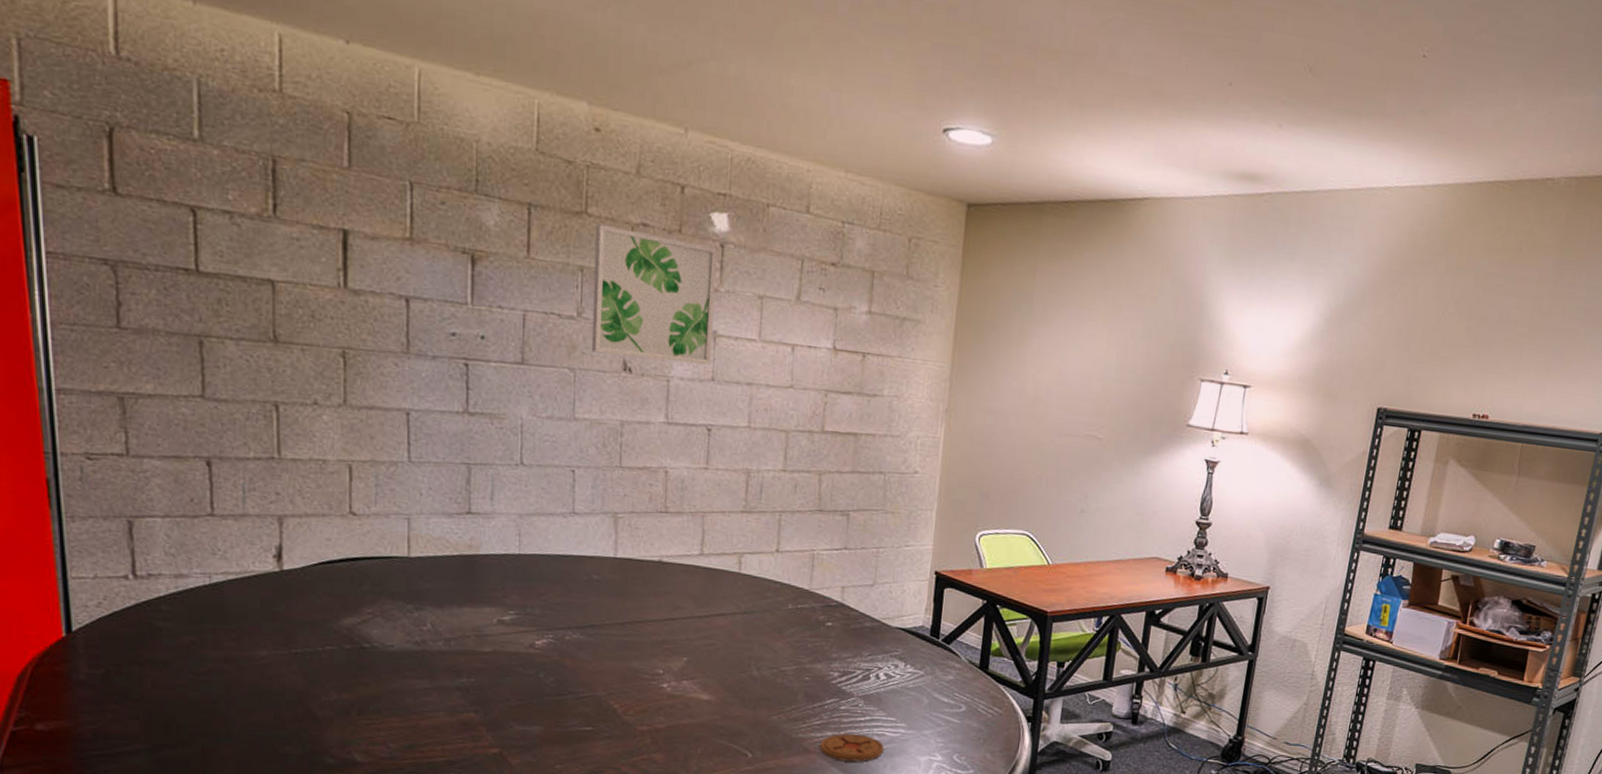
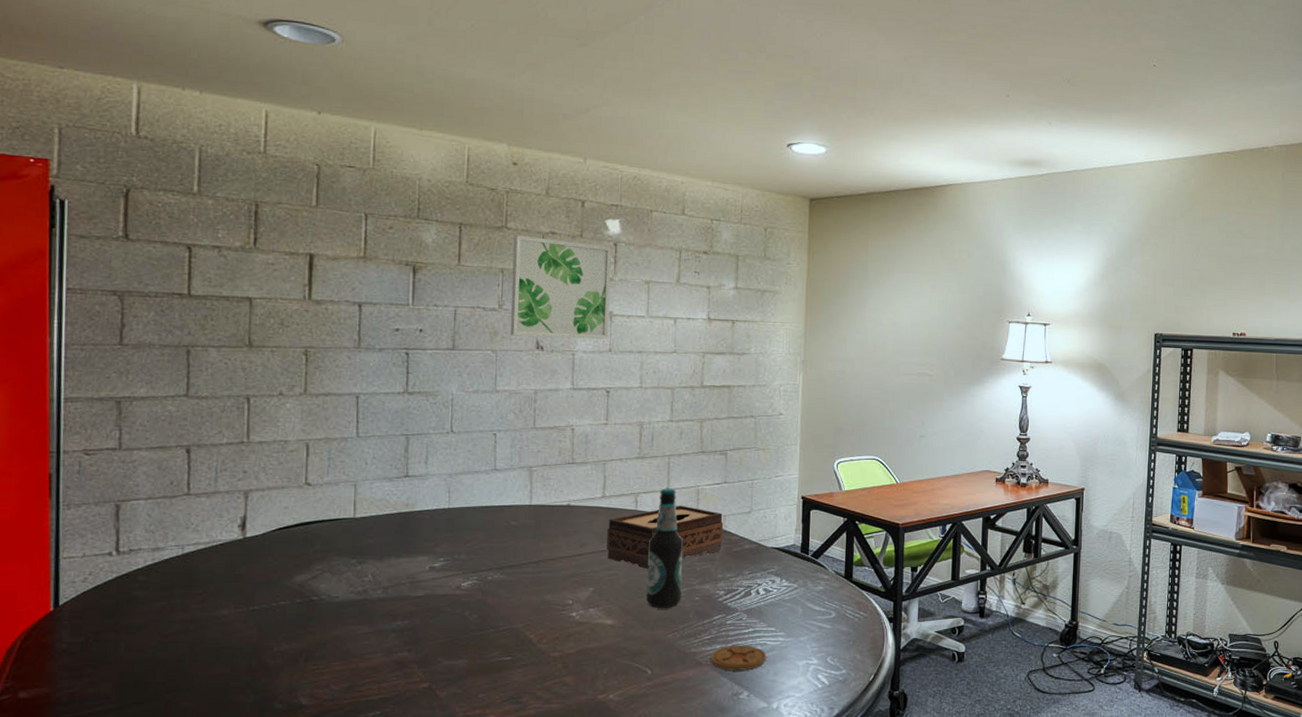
tissue box: none [704,570,842,641] -> present [607,505,724,569]
bottle: none [749,549,794,687] -> present [646,488,684,609]

